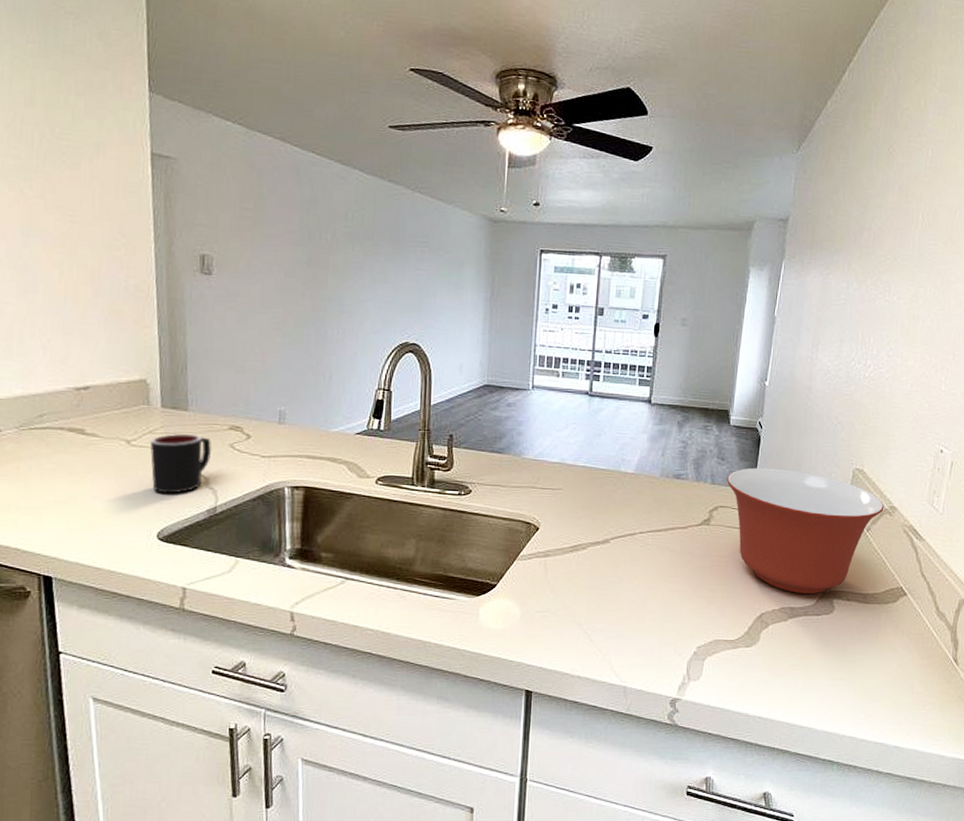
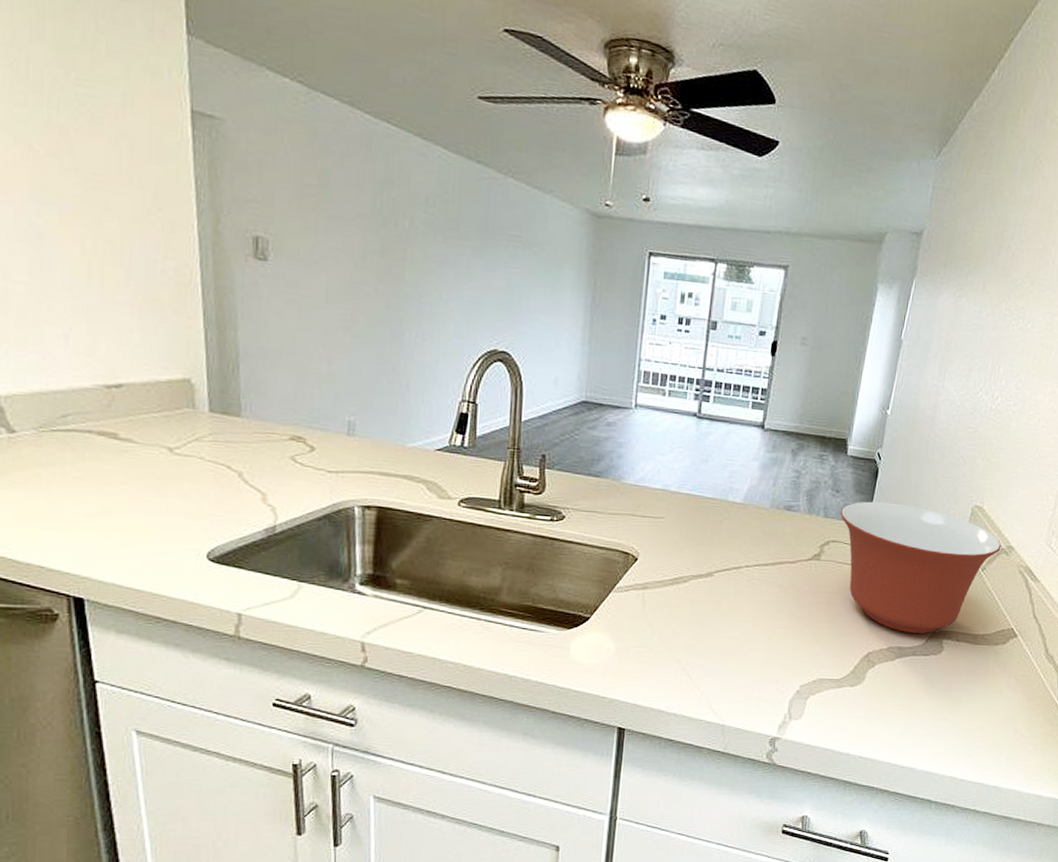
mug: present [150,433,212,494] -> none [196,442,270,510]

